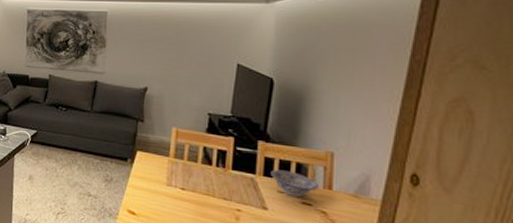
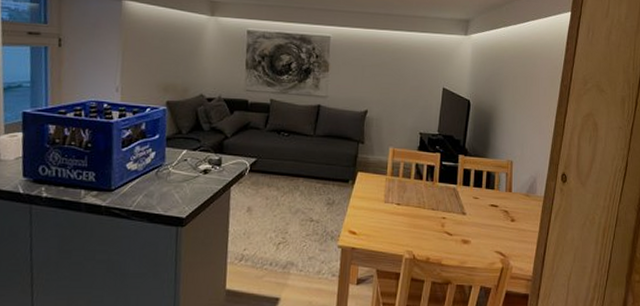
bowl: present [271,169,320,197] -> none [468,179,503,201]

